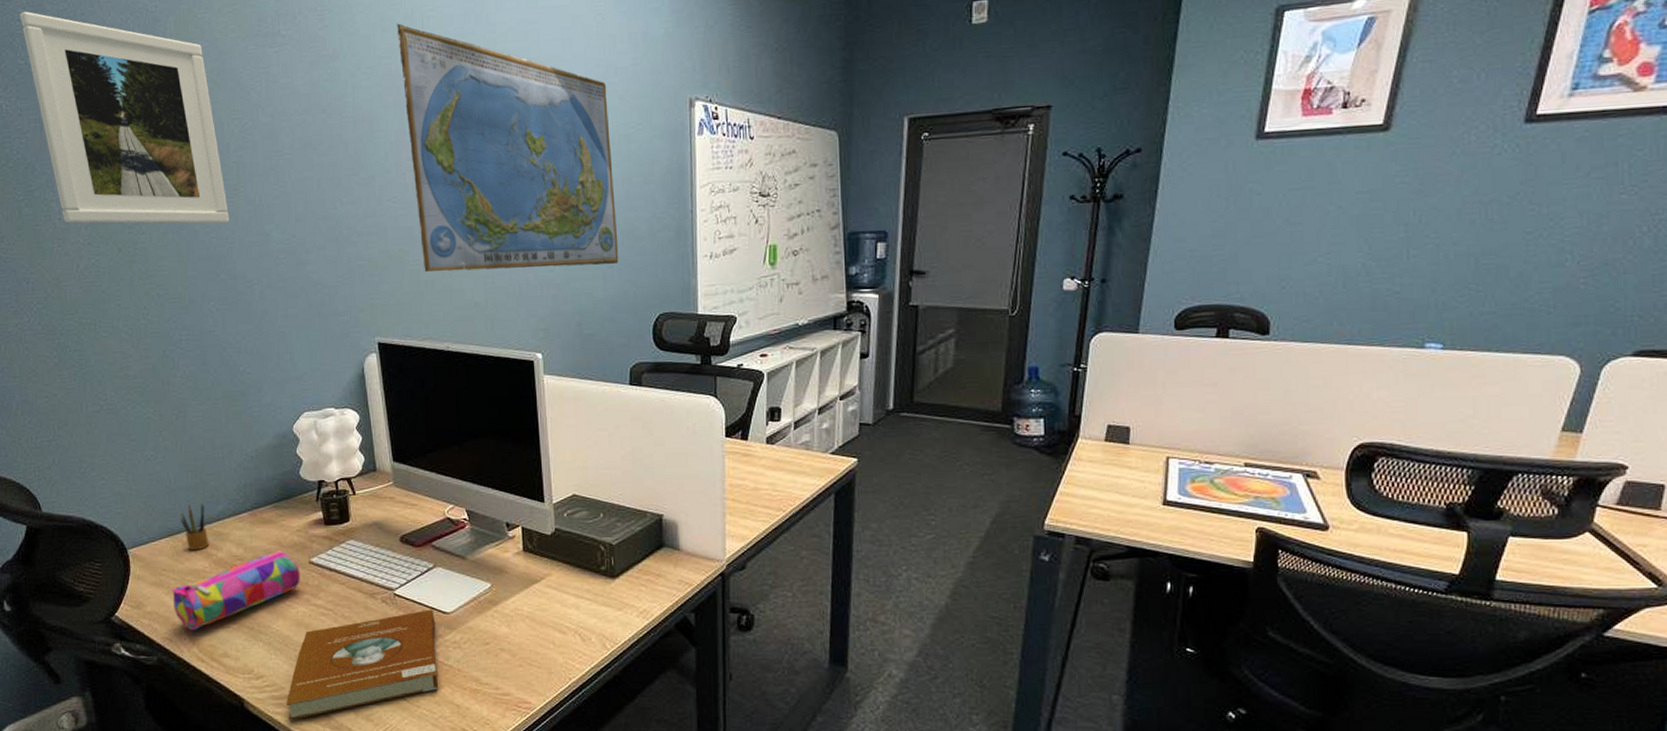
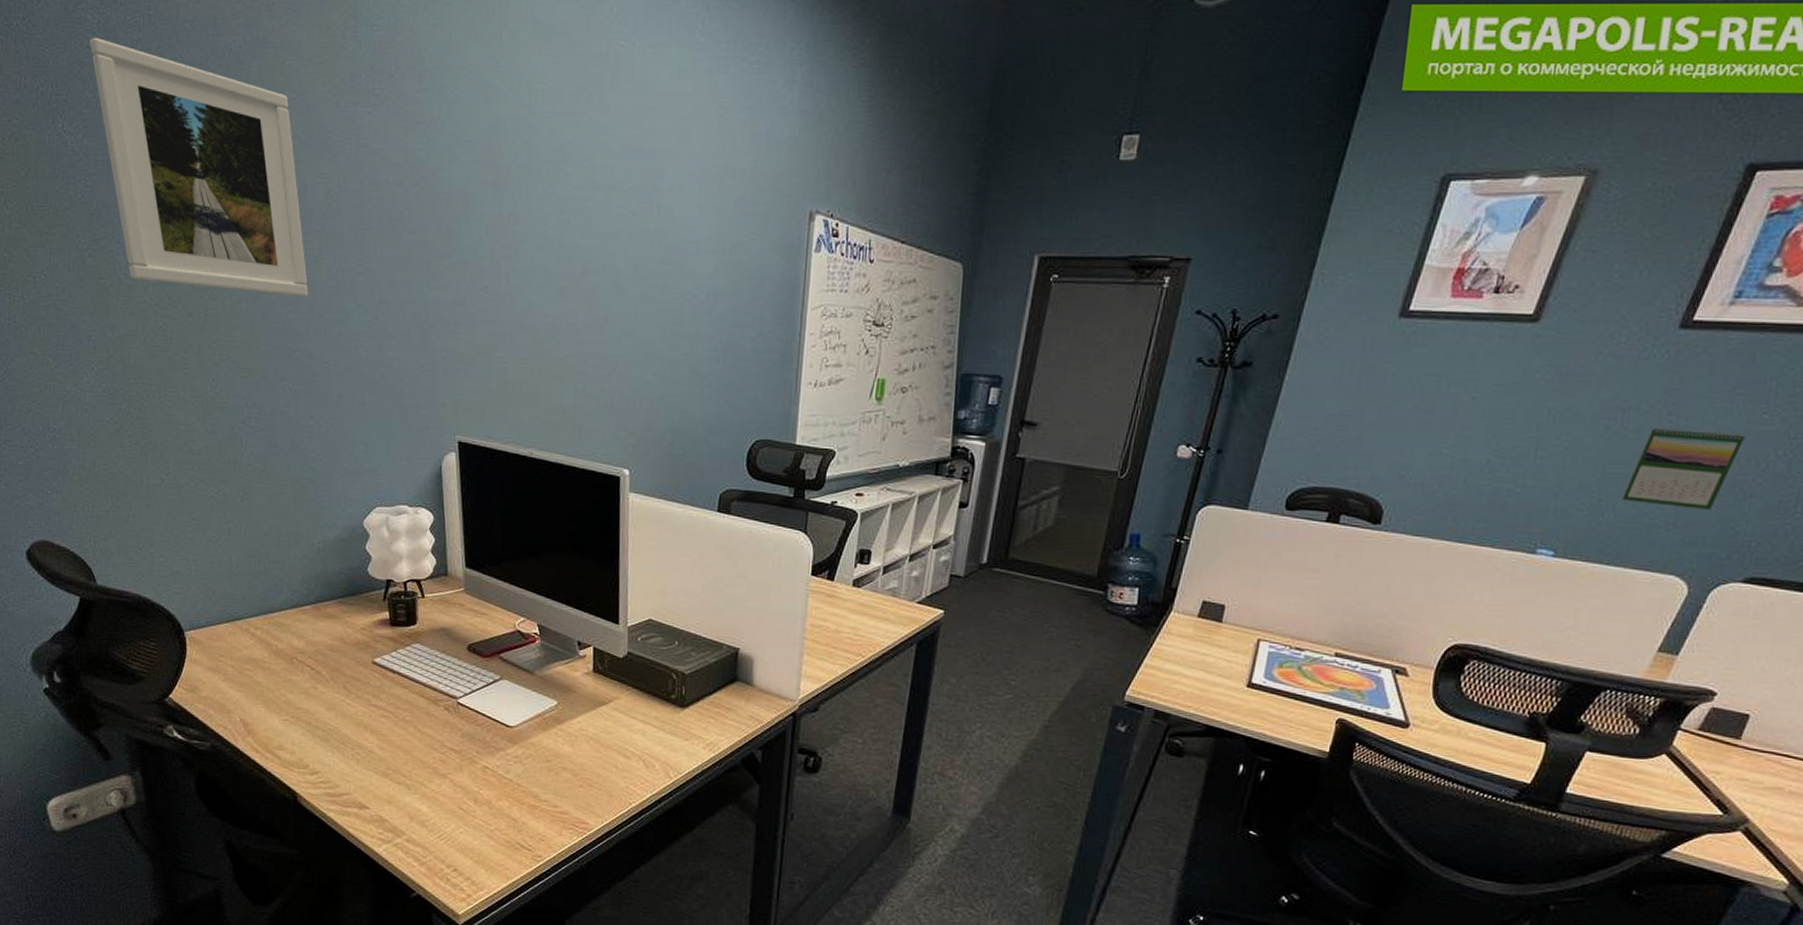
pencil case: present [172,549,300,631] -> none [229,646,362,721]
pencil box: present [180,502,209,551] -> none [241,590,270,640]
book: present [286,609,439,721] -> none [340,721,498,820]
world map: present [397,23,619,272] -> none [501,94,723,382]
calendar: none [1499,214,1608,291] -> present [1622,427,1746,510]

